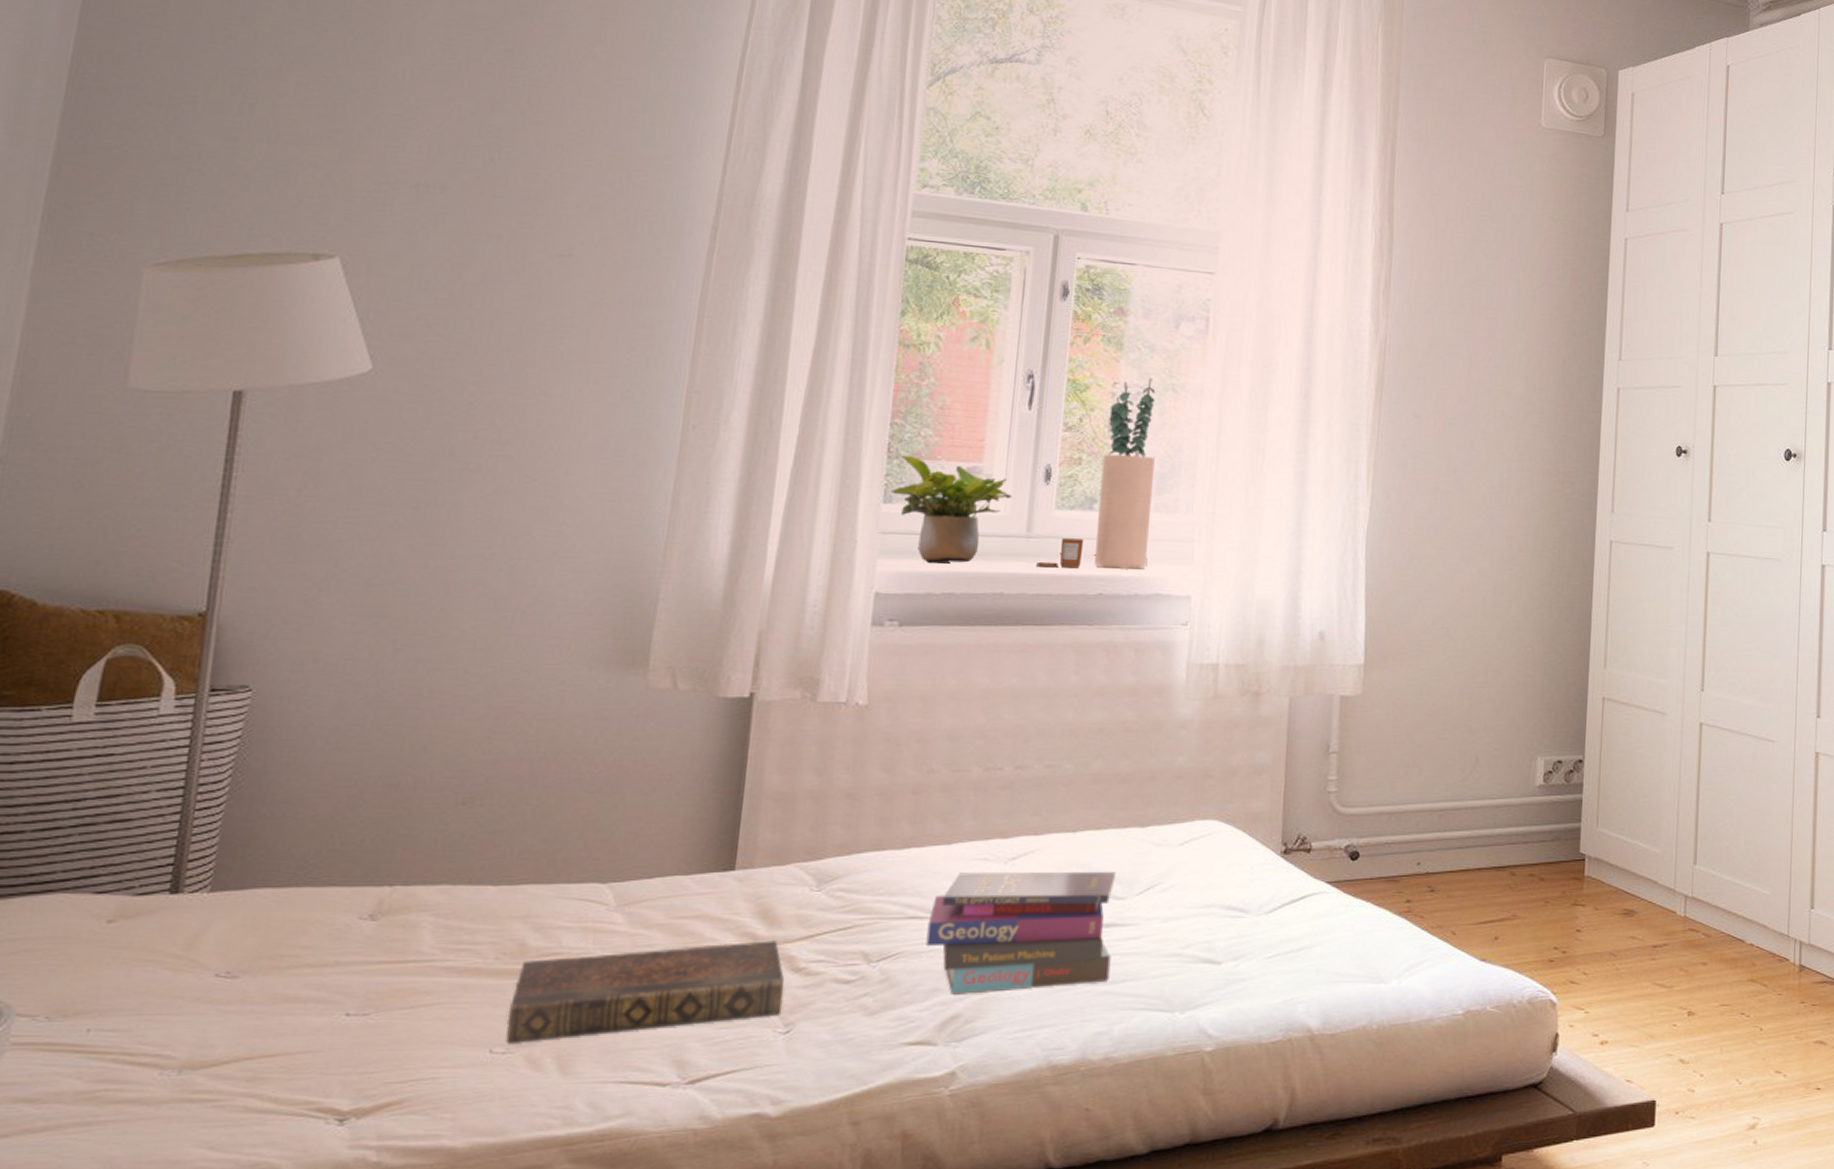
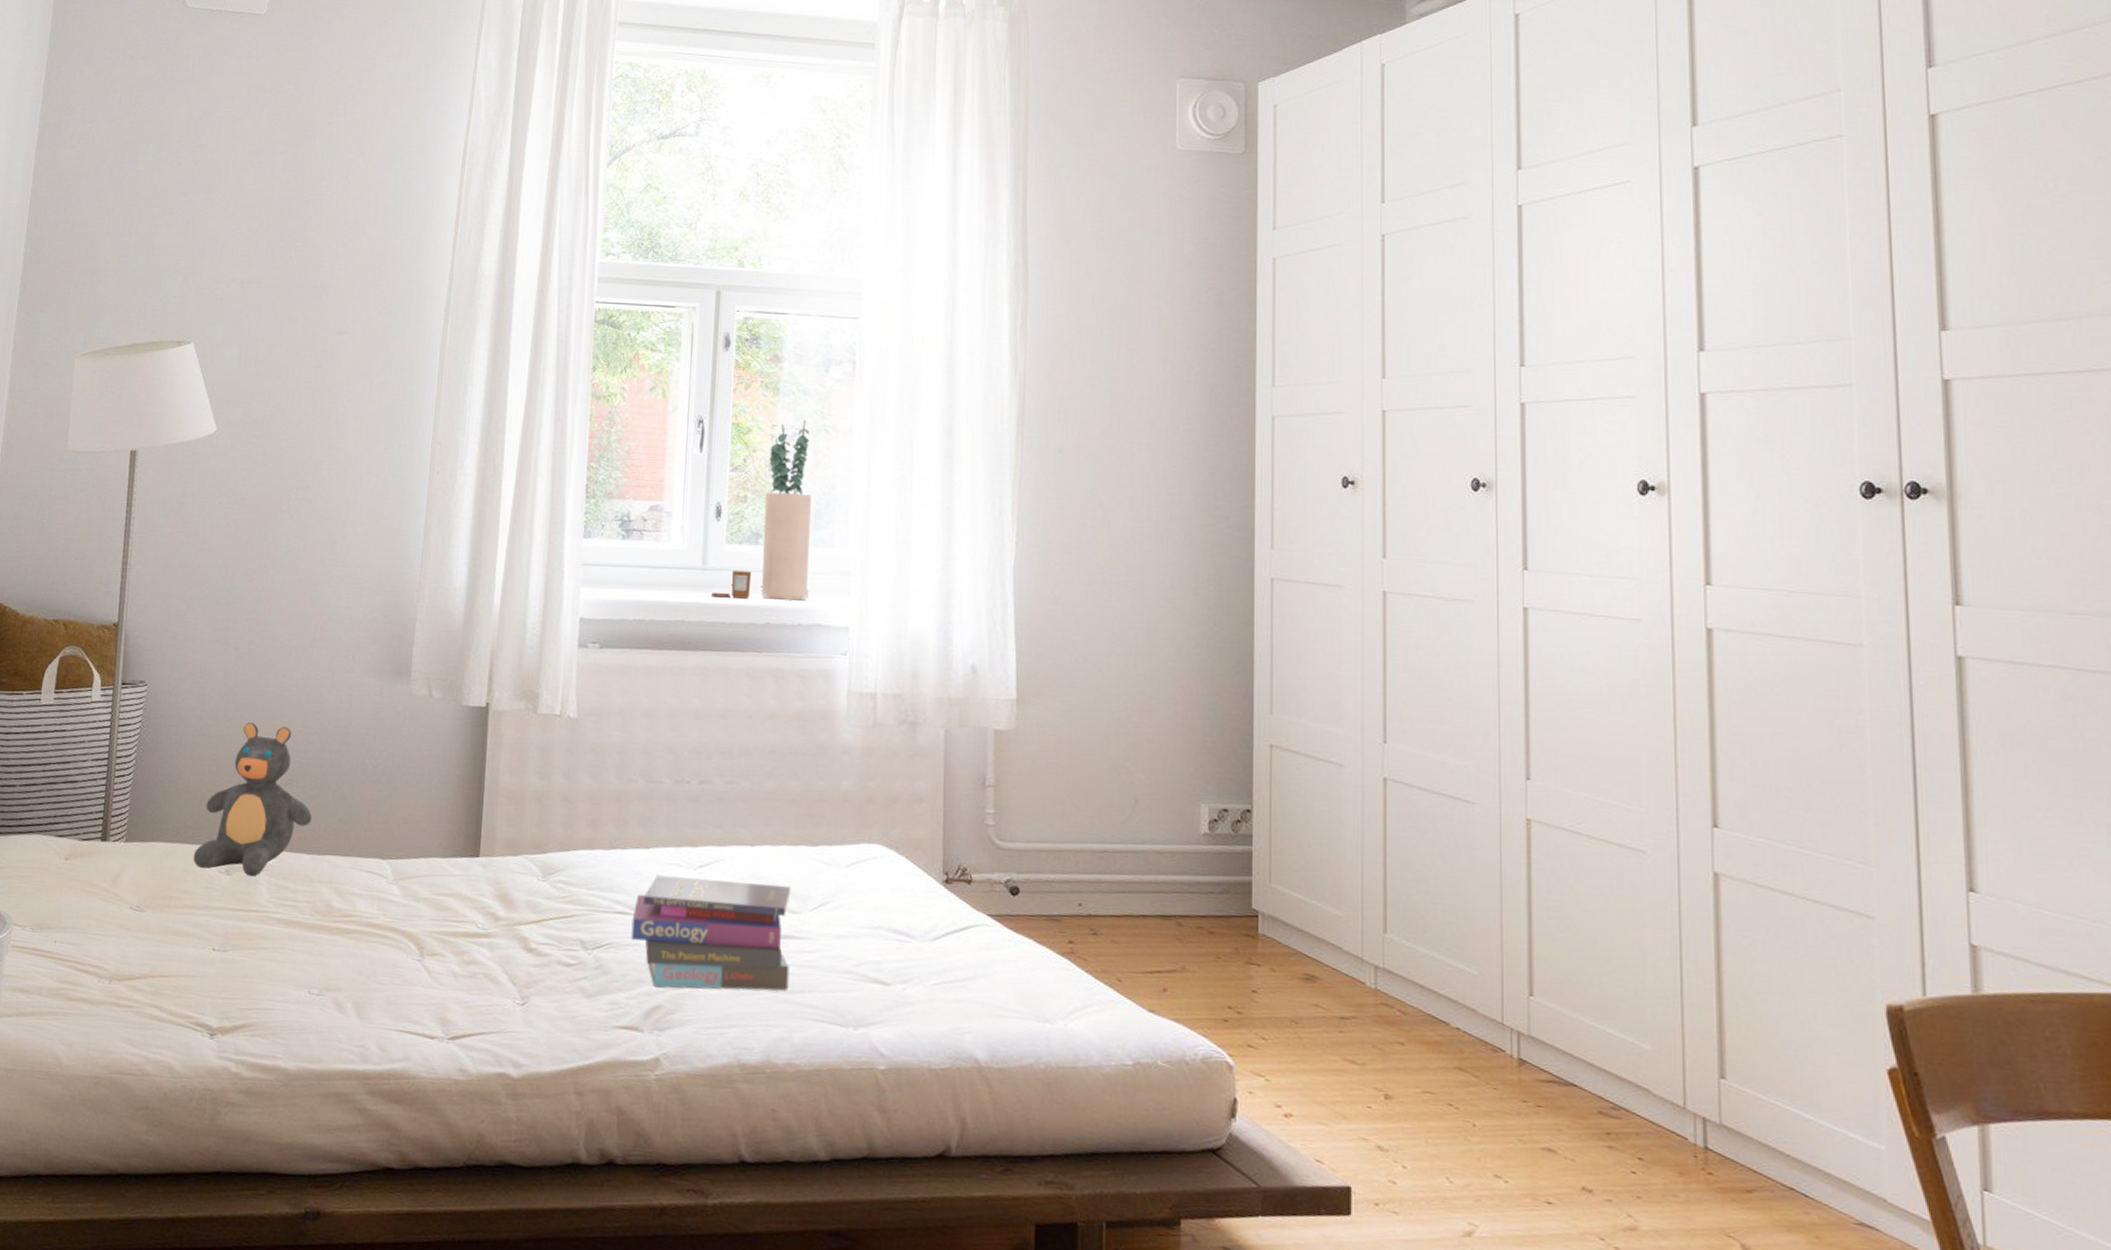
stuffed animal: none [318,729,502,920] -> present [193,722,312,877]
book: present [506,940,785,1043] -> none [319,919,520,989]
potted plant: present [891,455,1013,565] -> none [589,495,689,593]

